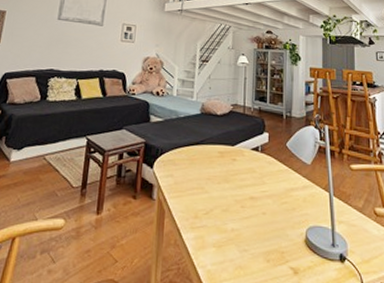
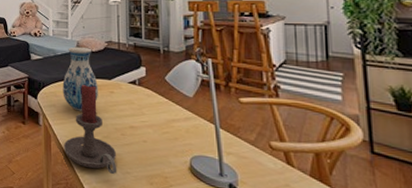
candle holder: none [178,152,235,254] -> present [63,85,117,175]
vase: none [182,108,221,182] -> present [62,46,98,112]

